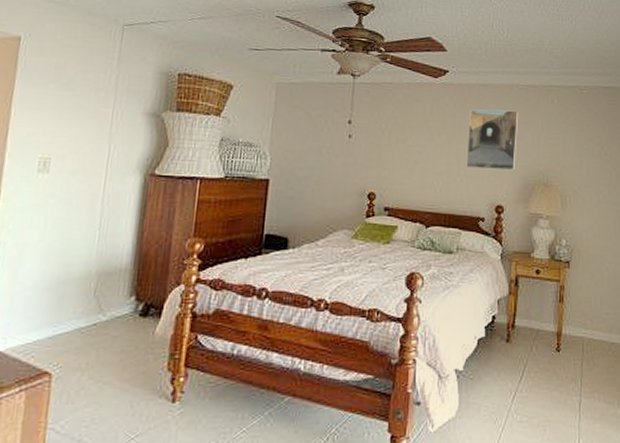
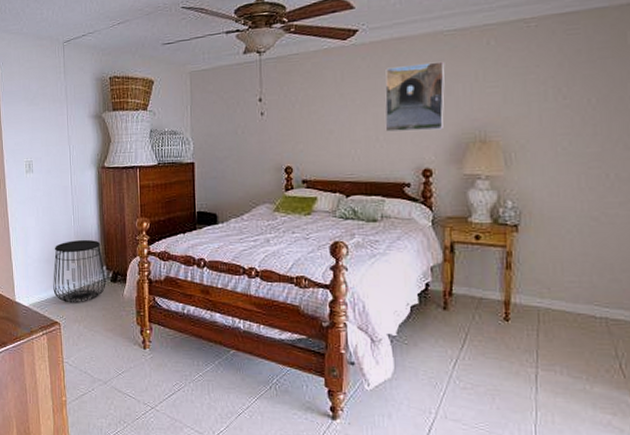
side table: none [49,263,133,346] -> present [53,240,106,303]

